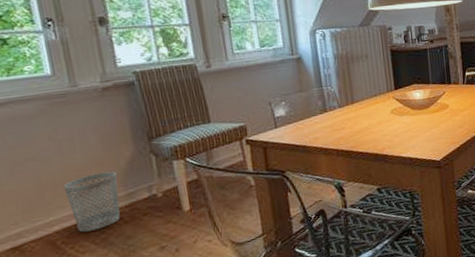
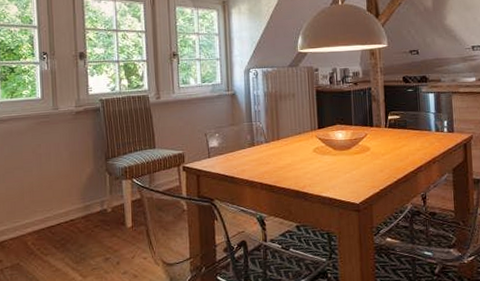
wastebasket: present [63,171,120,233] -> none [38,184,79,236]

